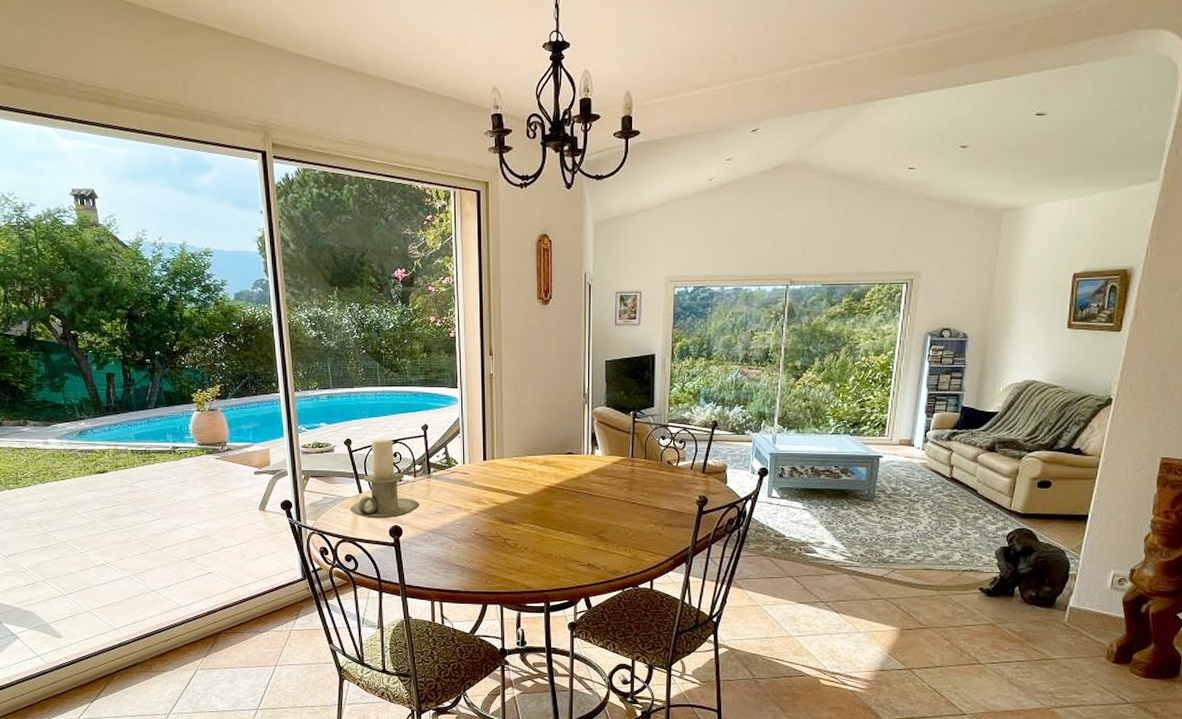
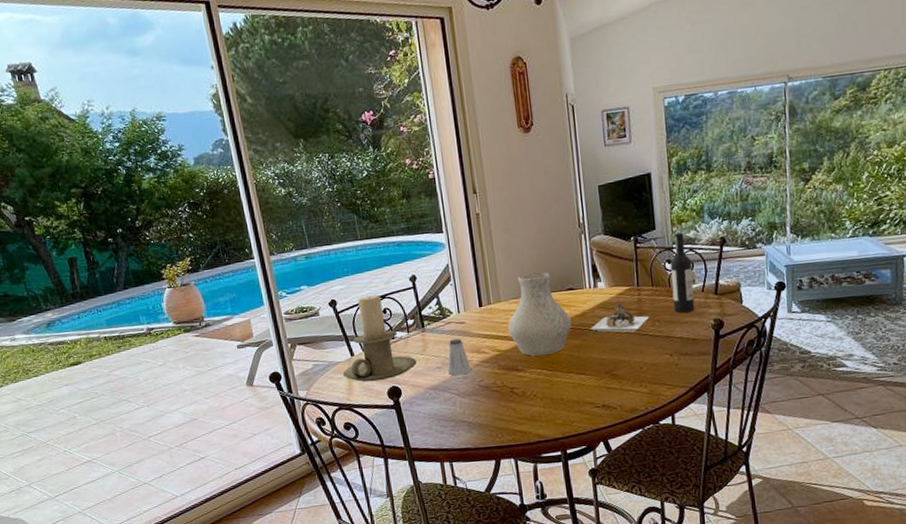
saltshaker: none [447,488,470,522] -> present [447,339,472,376]
vase: none [508,434,566,512] -> present [508,272,571,356]
wine bottle: none [584,412,684,499] -> present [591,232,695,333]

